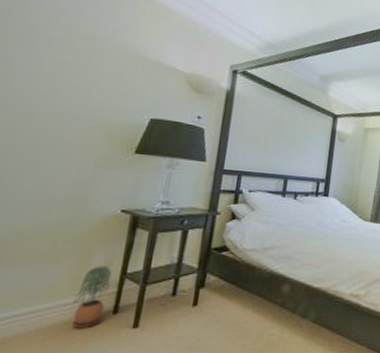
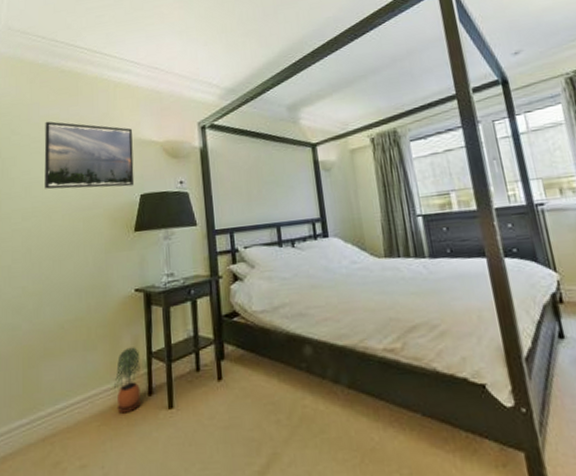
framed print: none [30,12,156,108] -> present [44,121,135,189]

